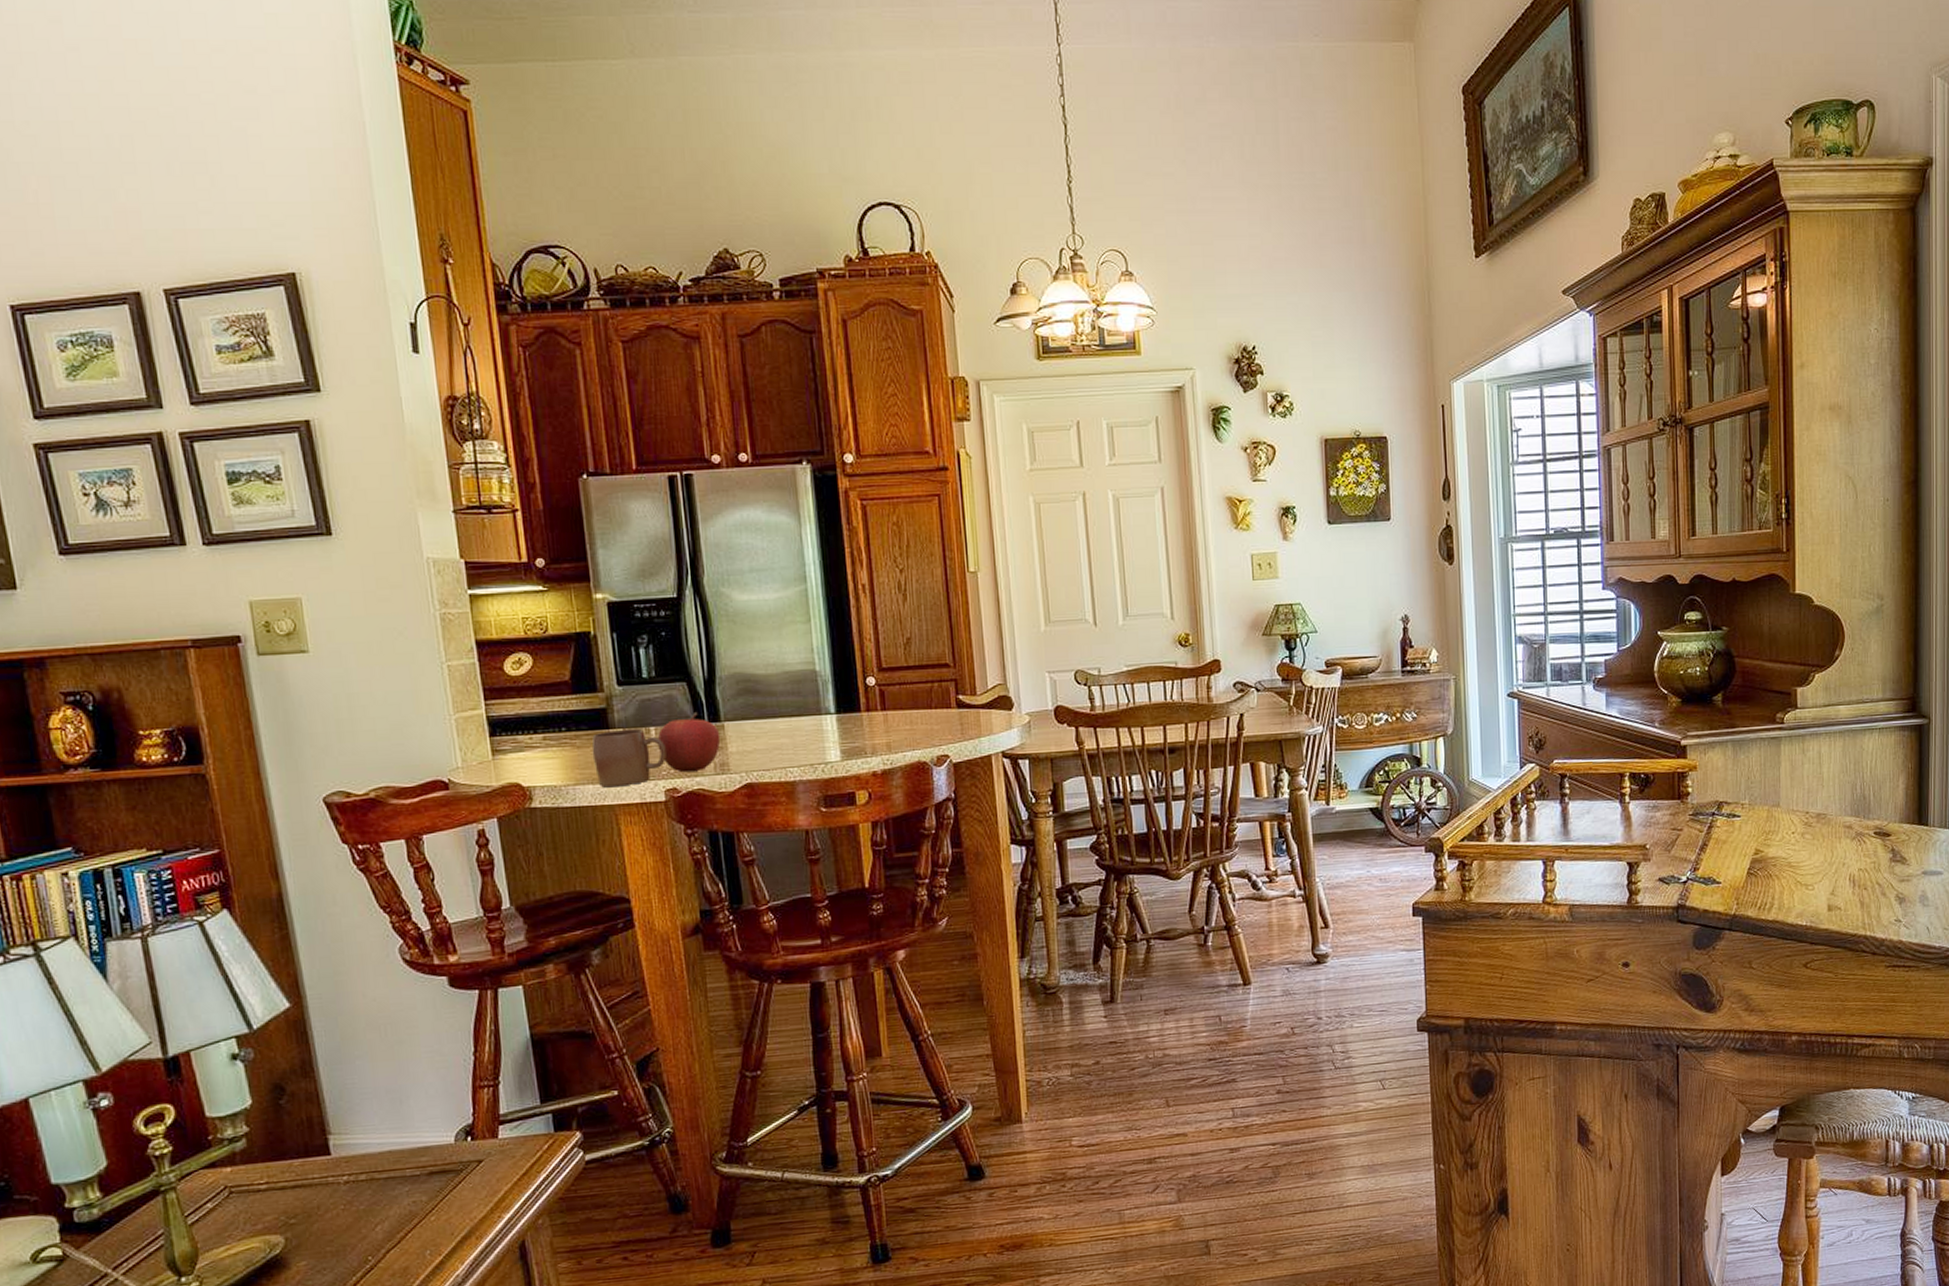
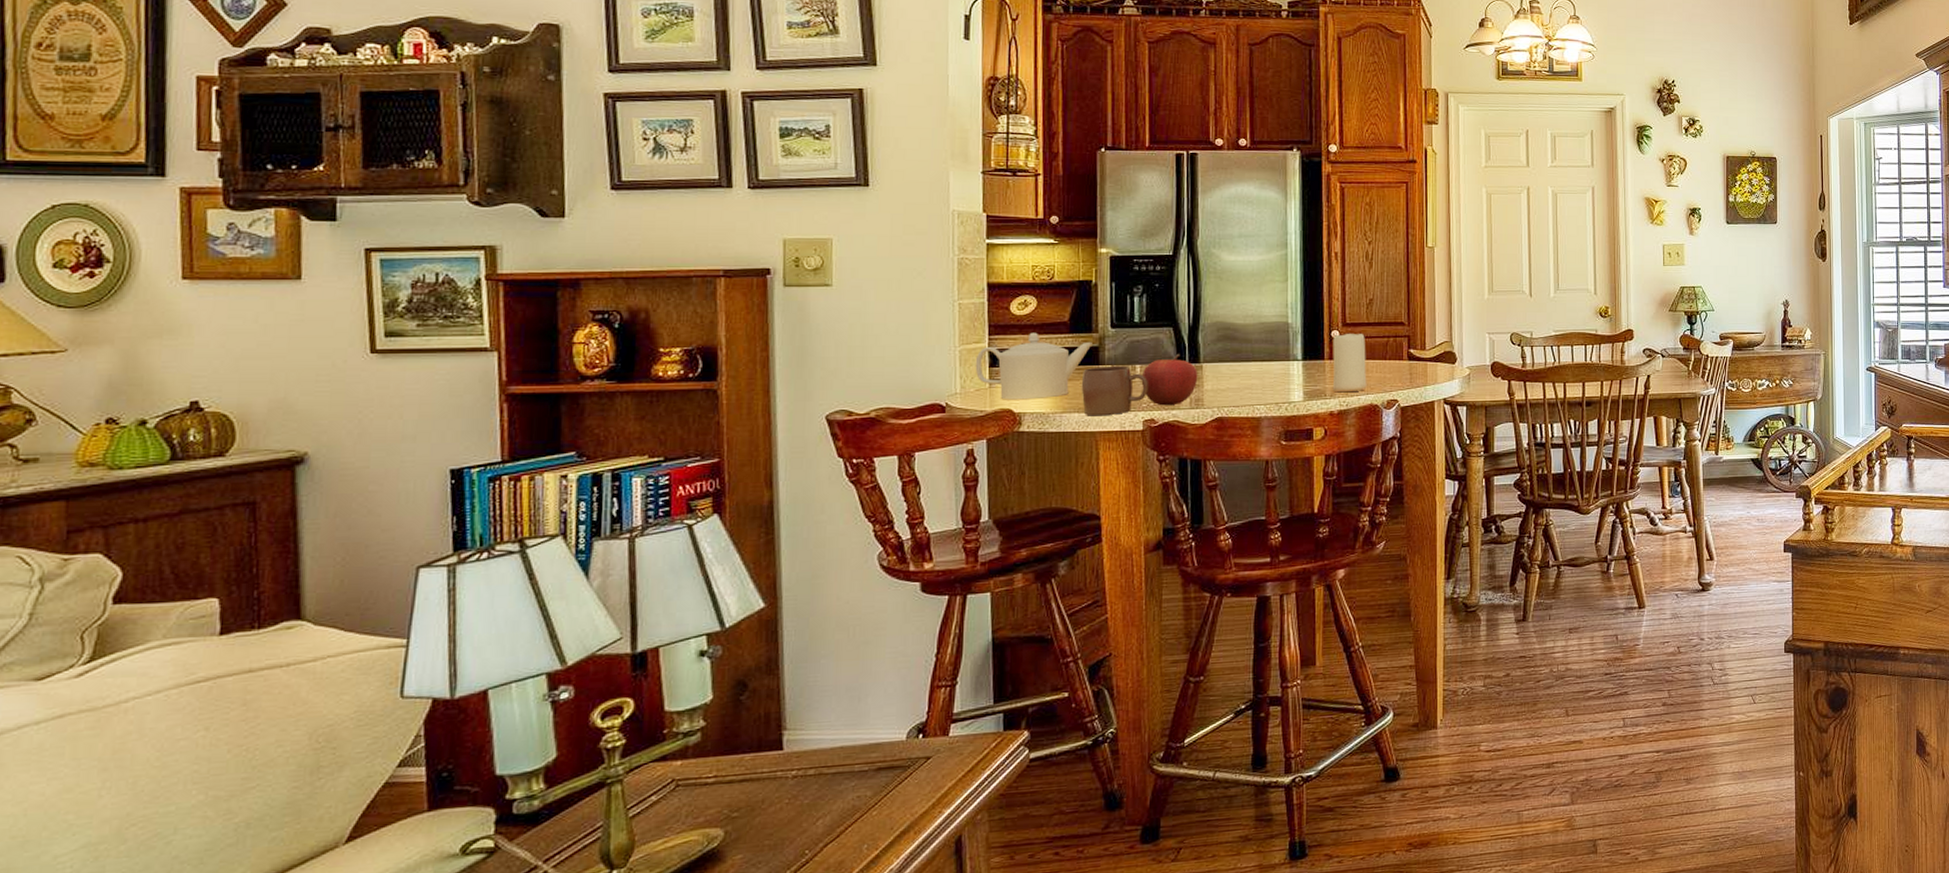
teapot: none [473,695,599,773] -> present [975,332,1093,400]
candle: none [869,679,912,749] -> present [1332,333,1367,393]

